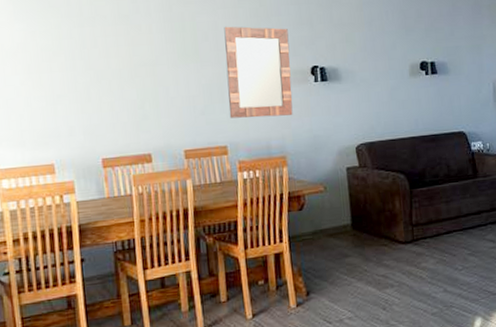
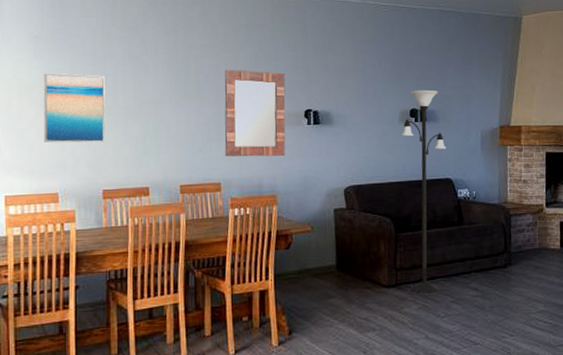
wall art: none [27,36,101,112] -> present [43,73,106,143]
floor lamp: none [412,41,458,247] -> present [401,90,446,292]

